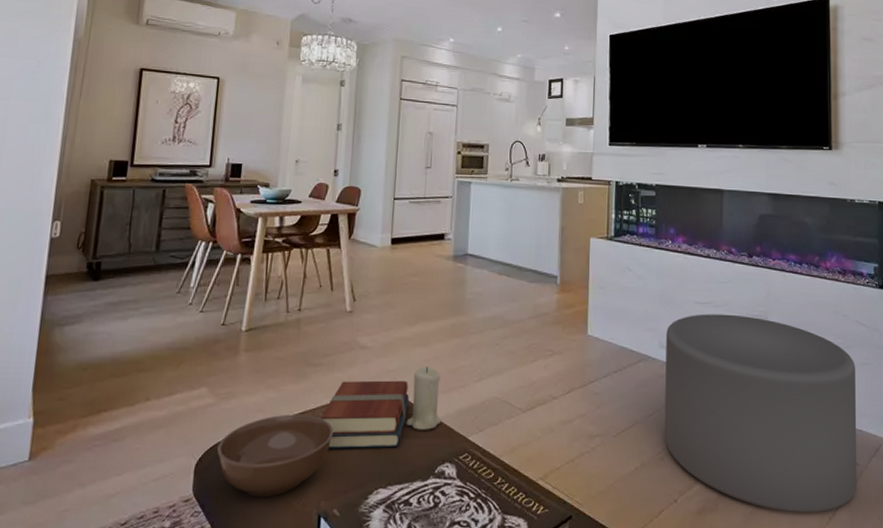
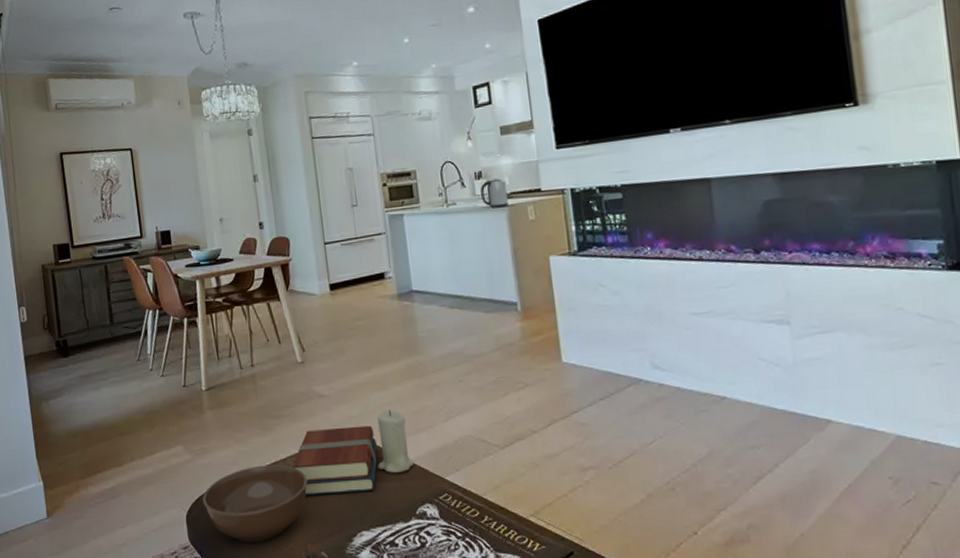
kettle: none [542,163,564,189] -> present [480,178,509,209]
pouf: present [664,314,857,513] -> none [658,322,939,542]

